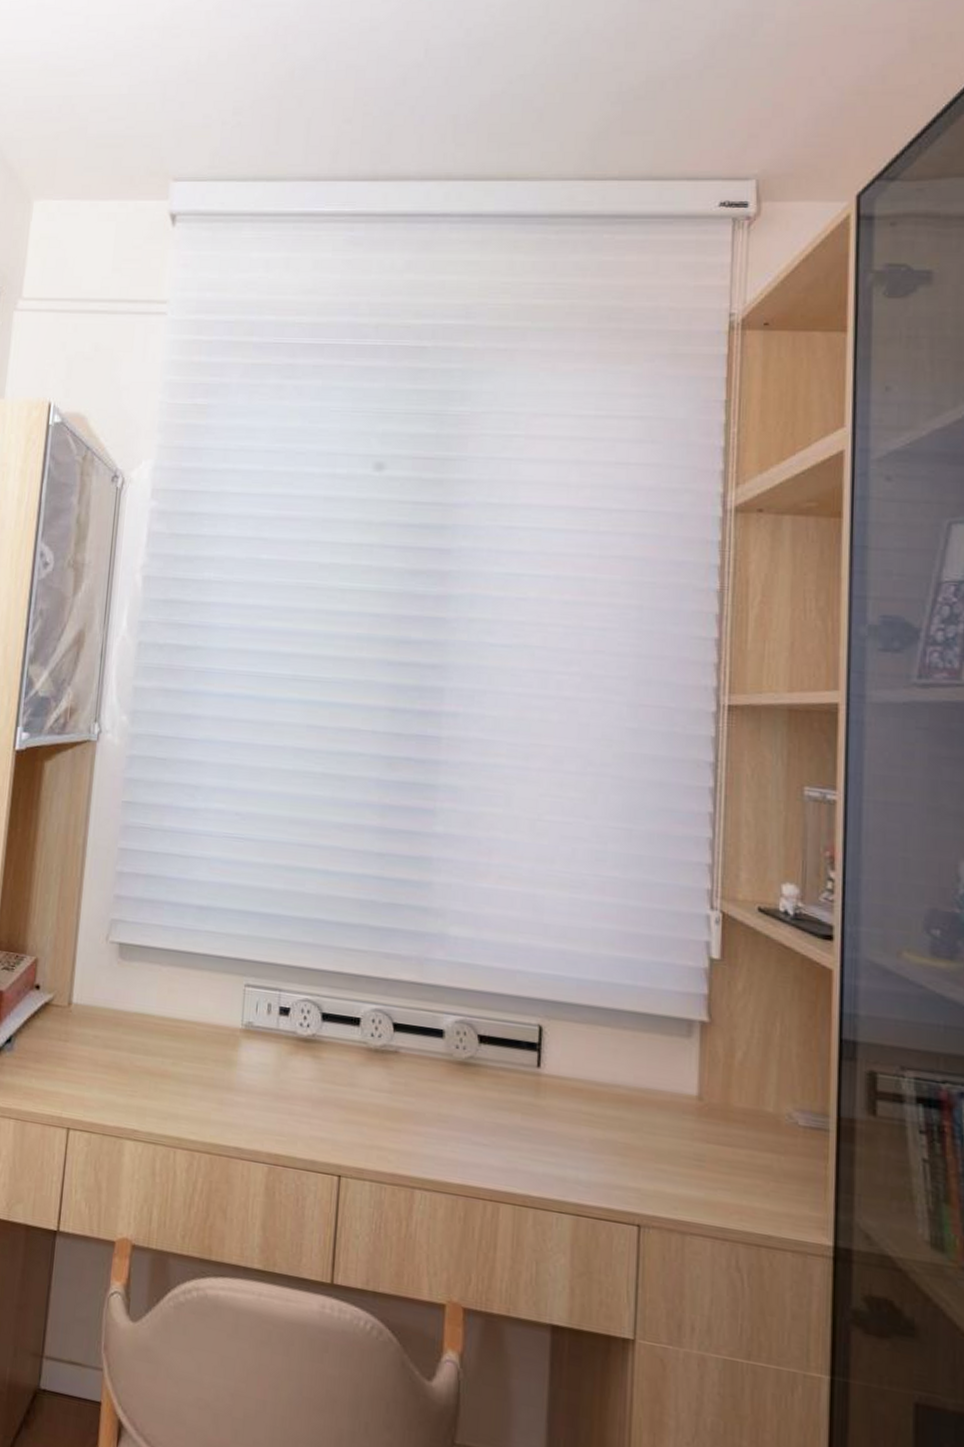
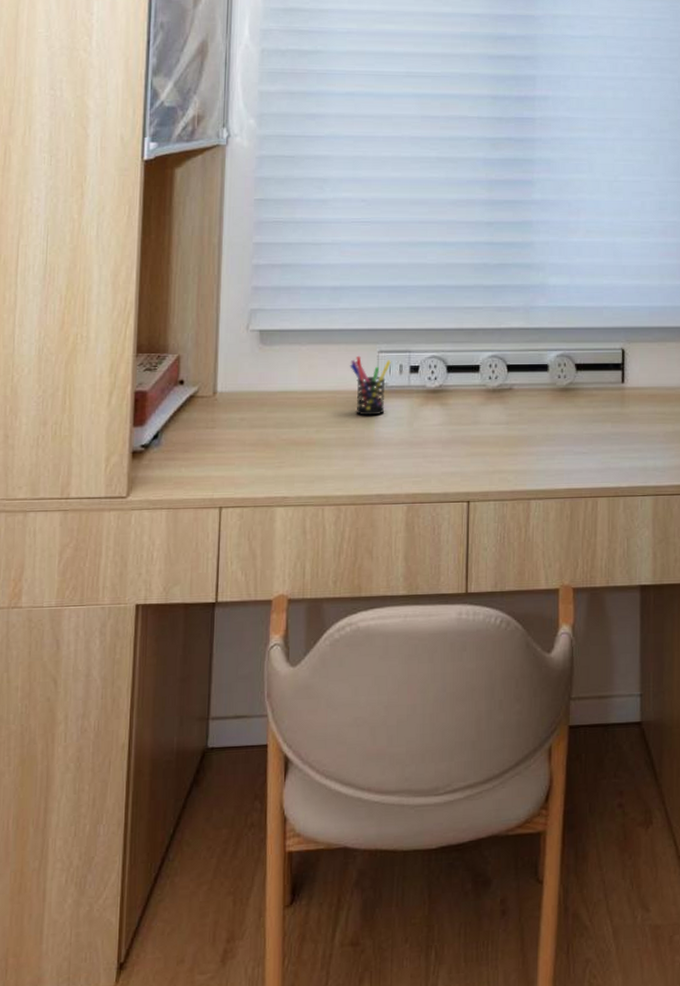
pen holder: none [212,986,259,1058] -> present [350,355,391,416]

